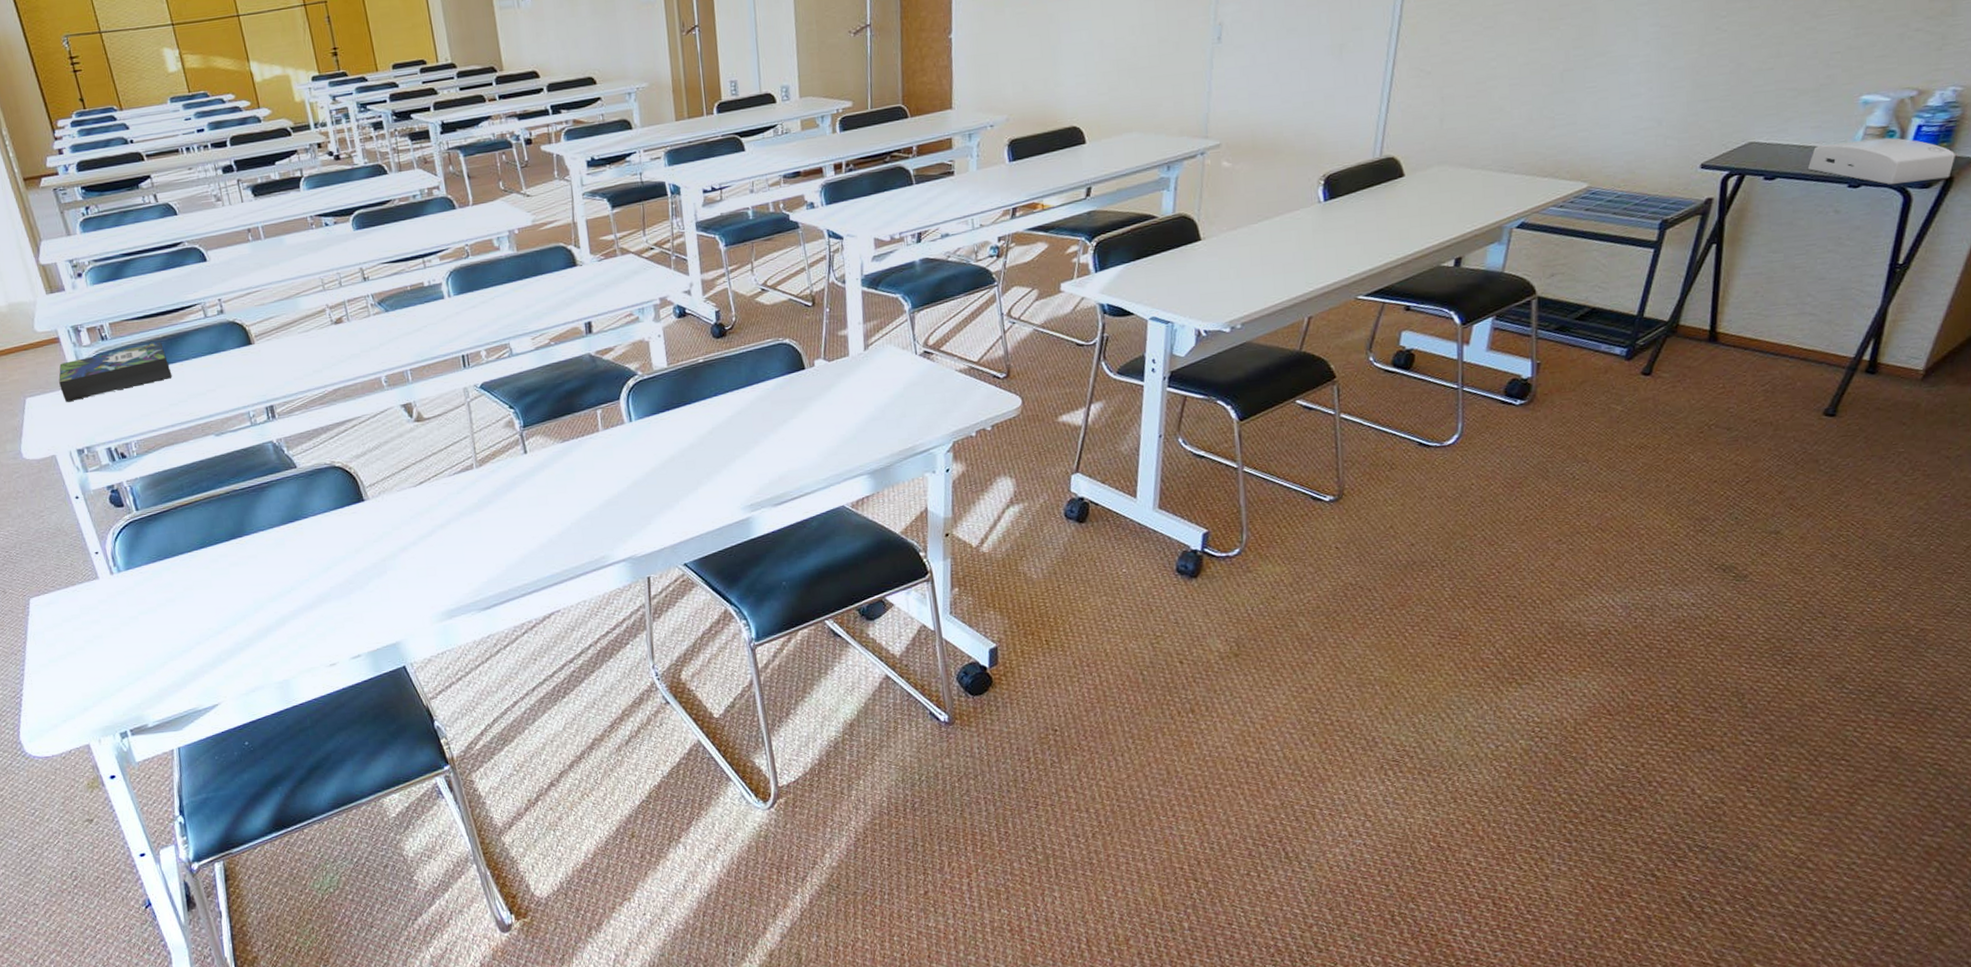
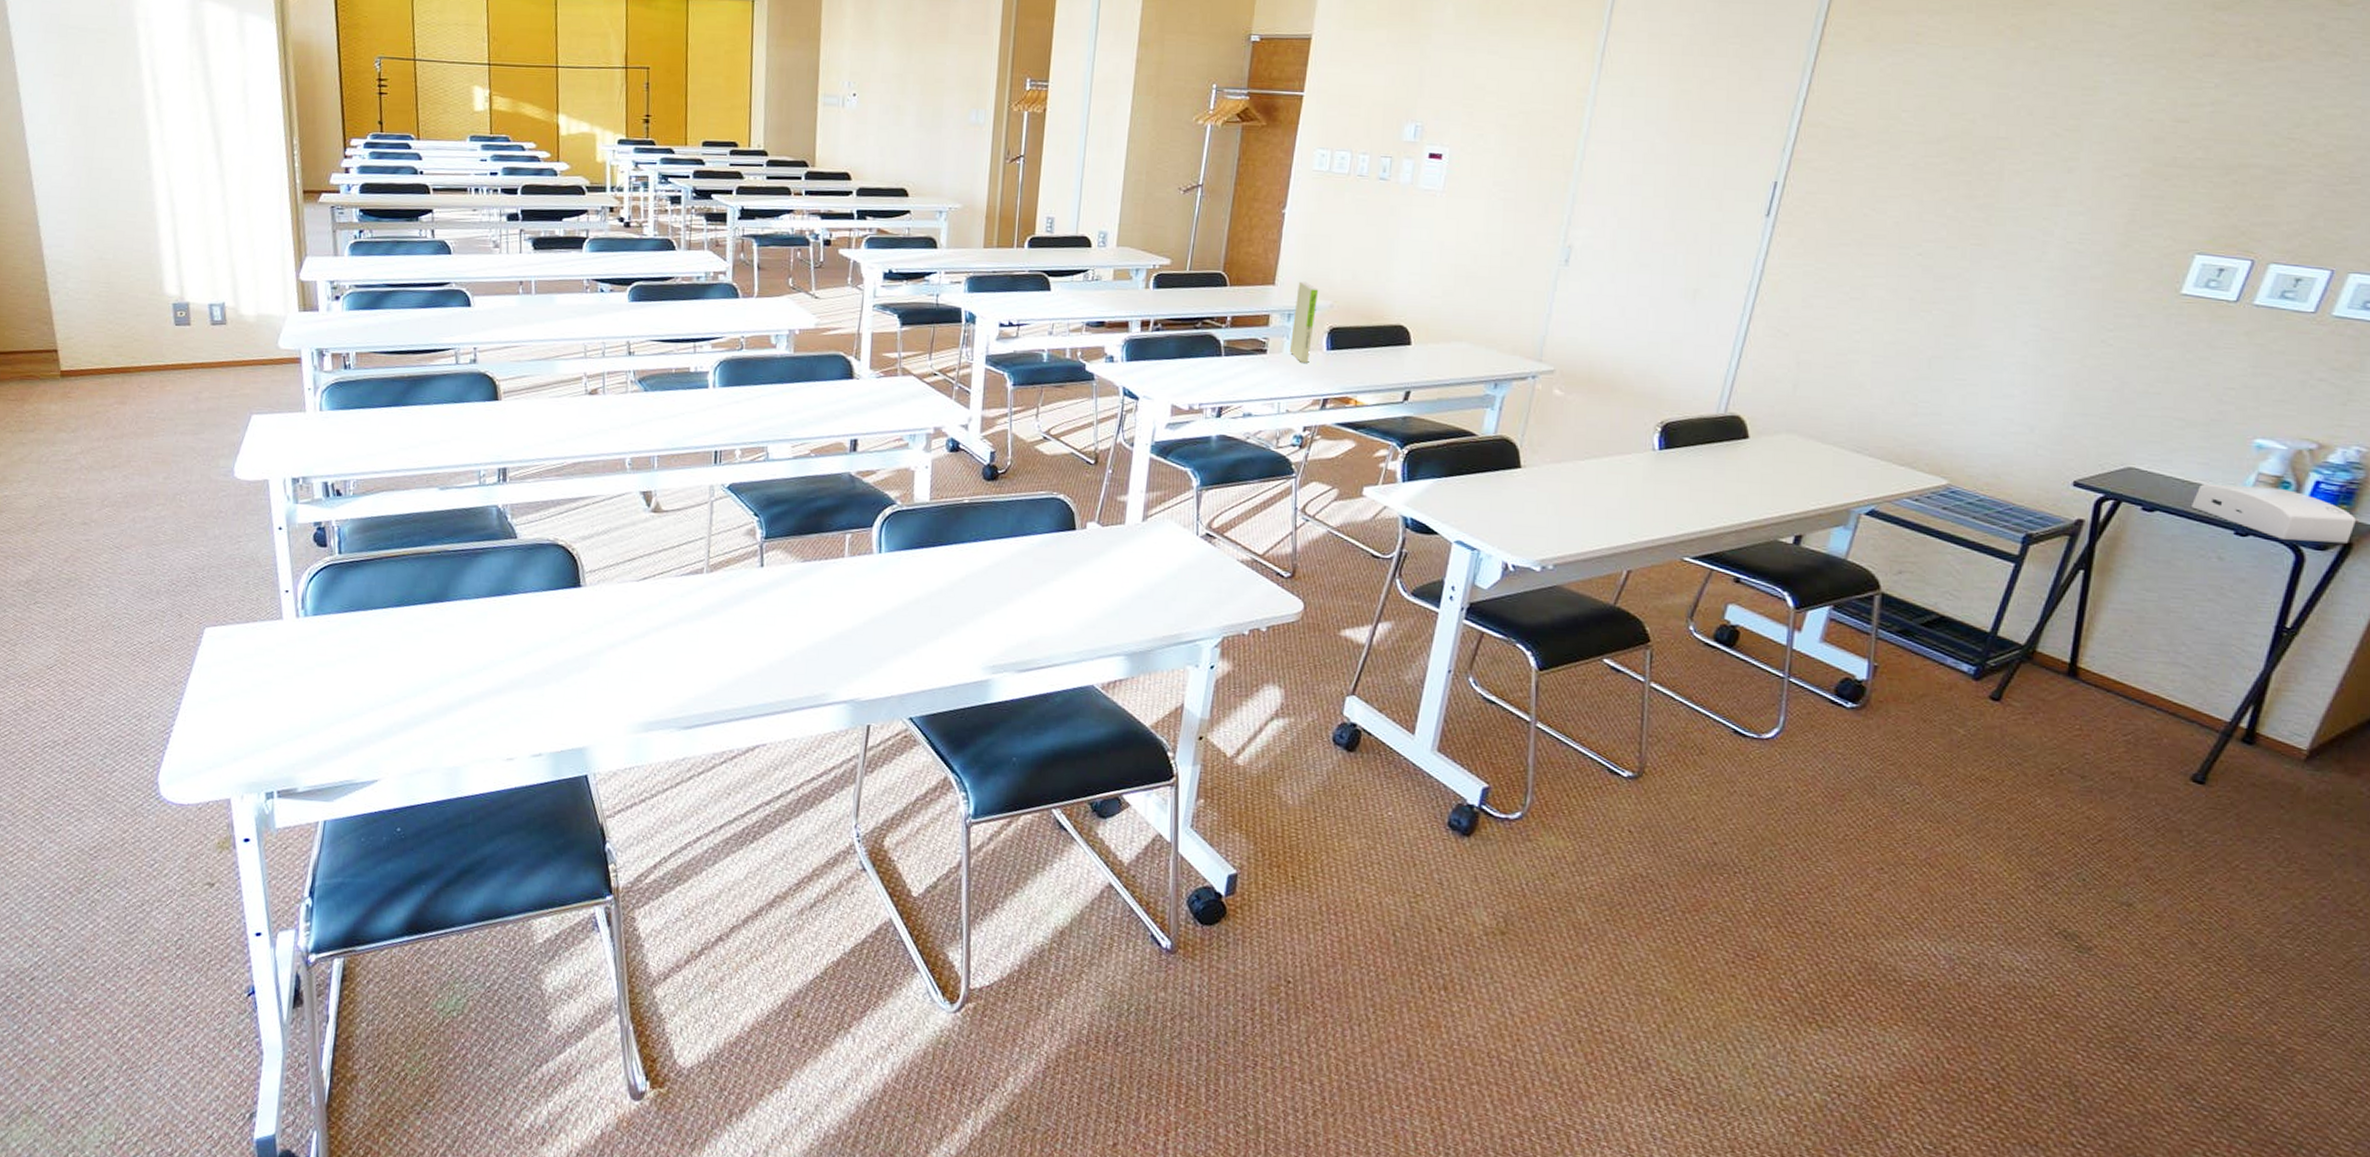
book: present [58,341,172,403] -> none [290,380,409,427]
book: none [973,100,994,179] -> present [1289,281,1319,364]

